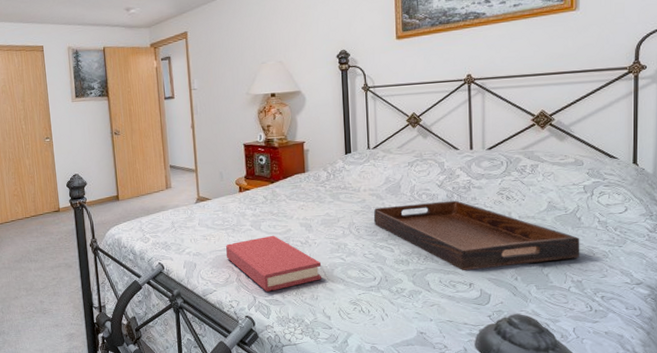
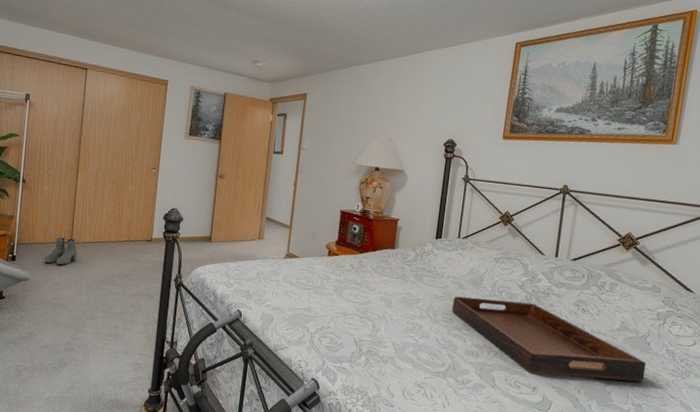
hardback book: present [226,235,322,292] -> none [304,303,395,359]

